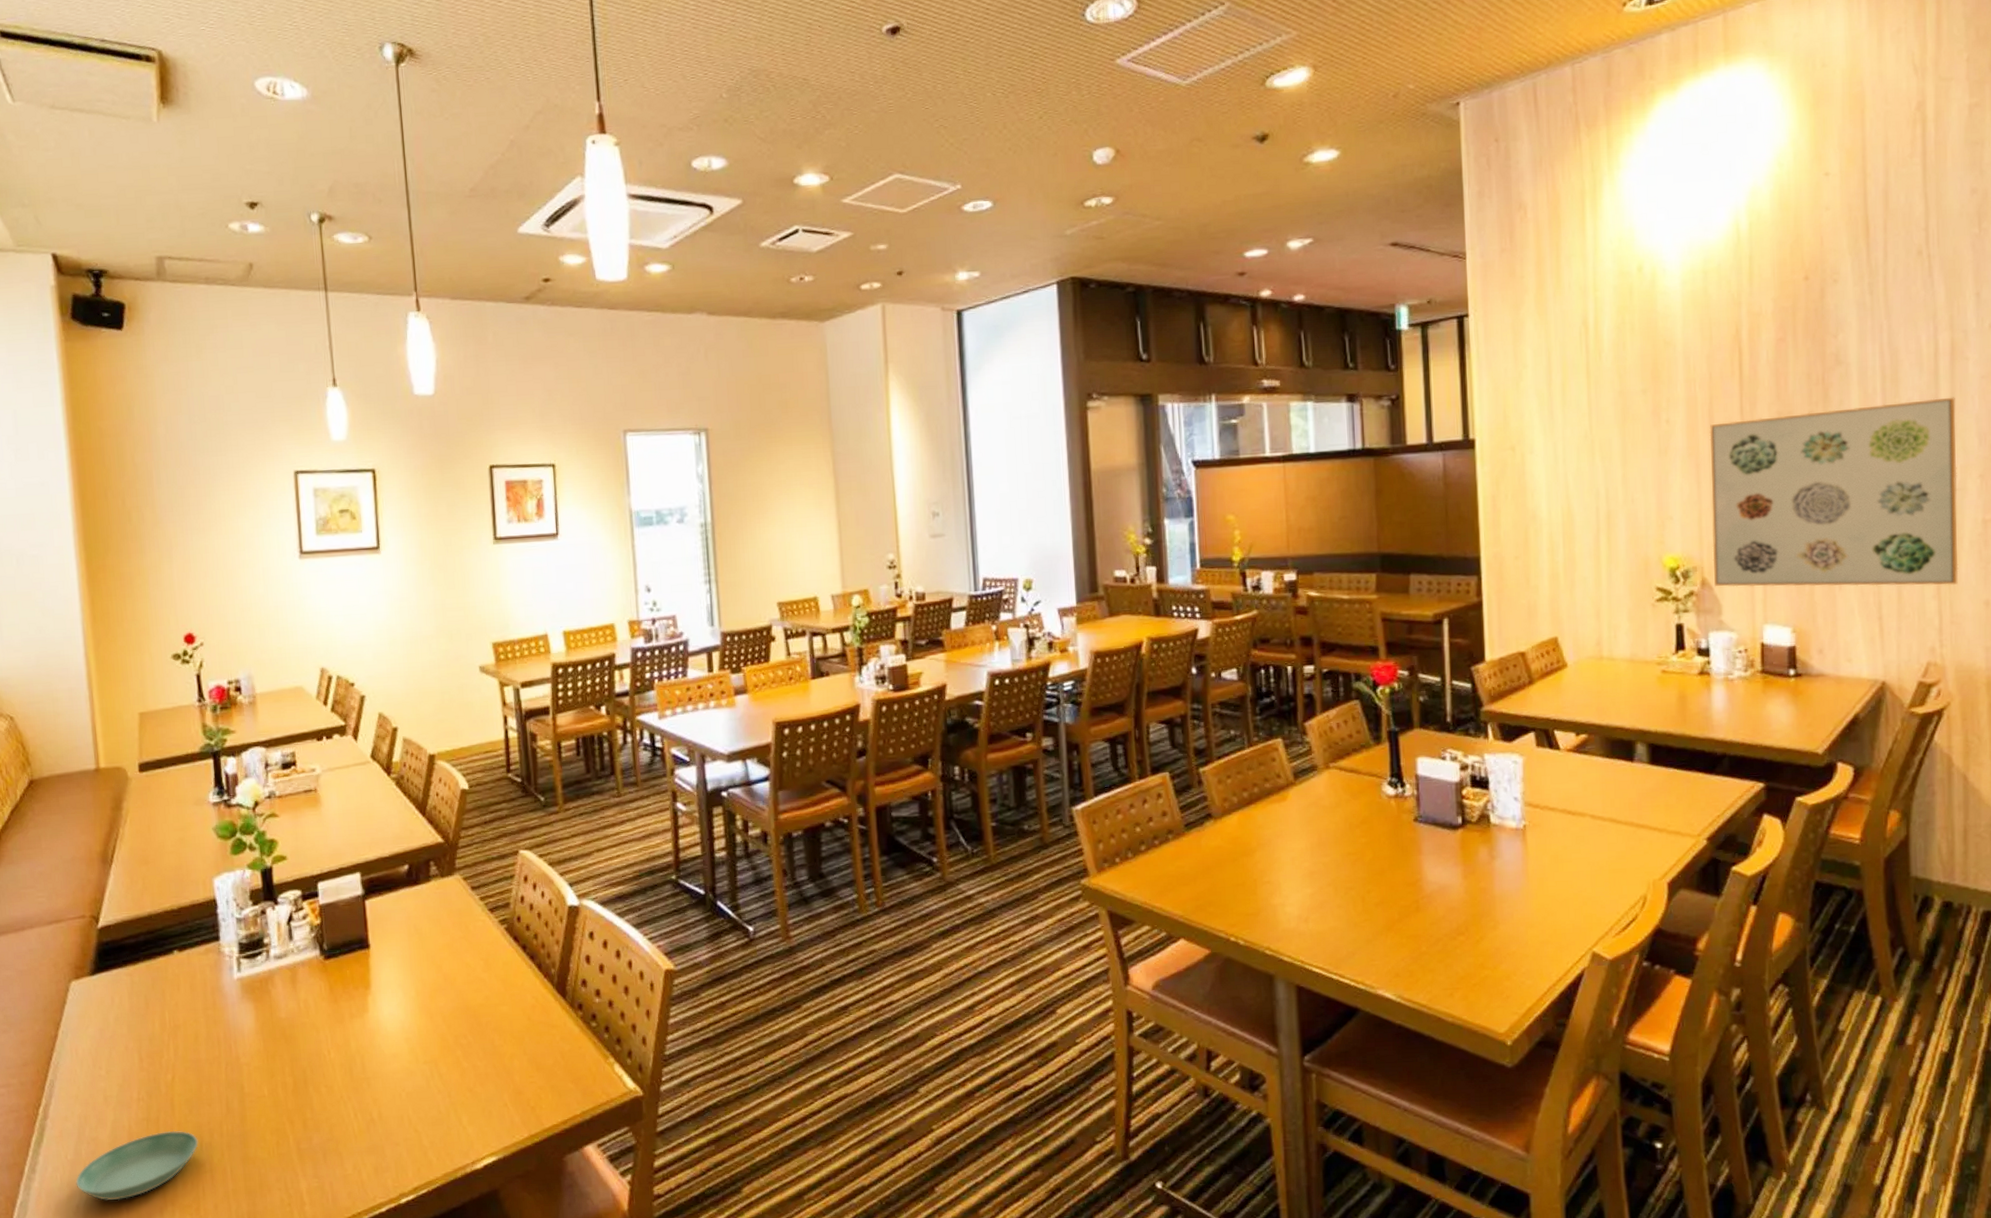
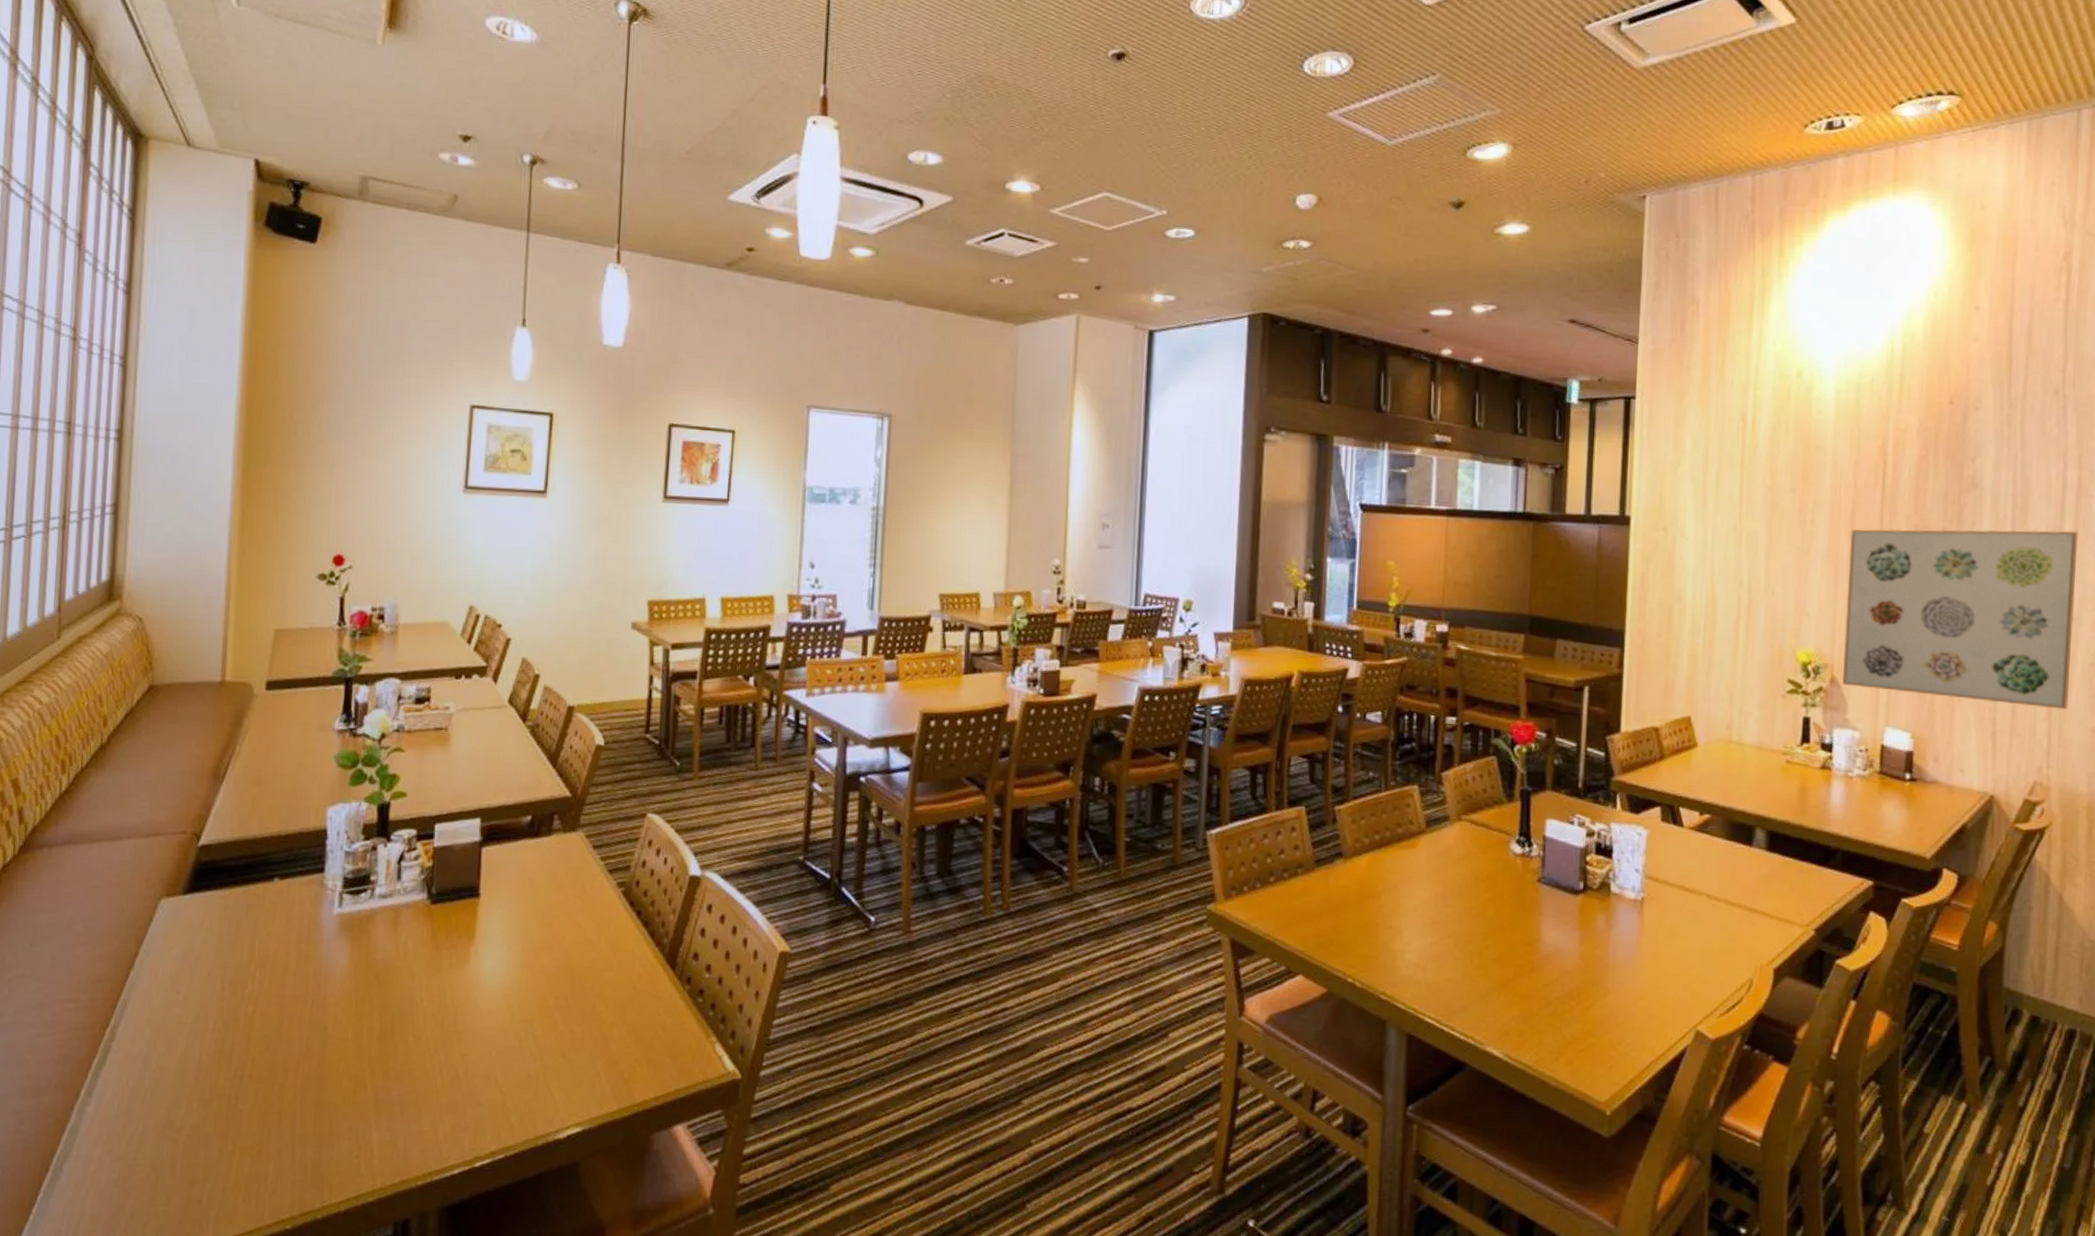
saucer: present [76,1130,198,1201] -> none [133,1066,271,1135]

